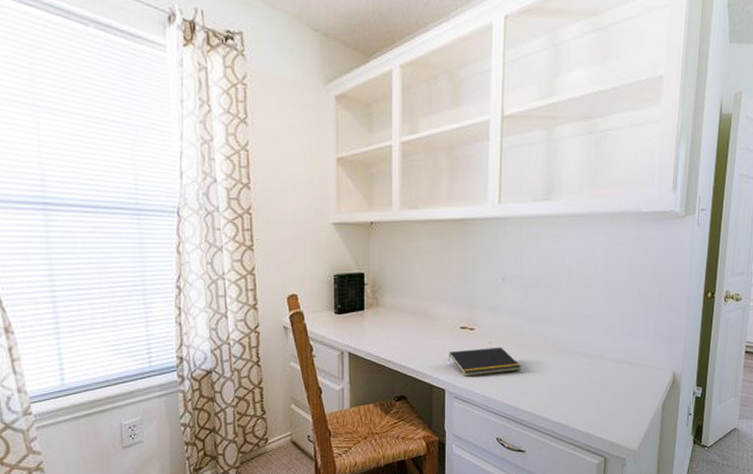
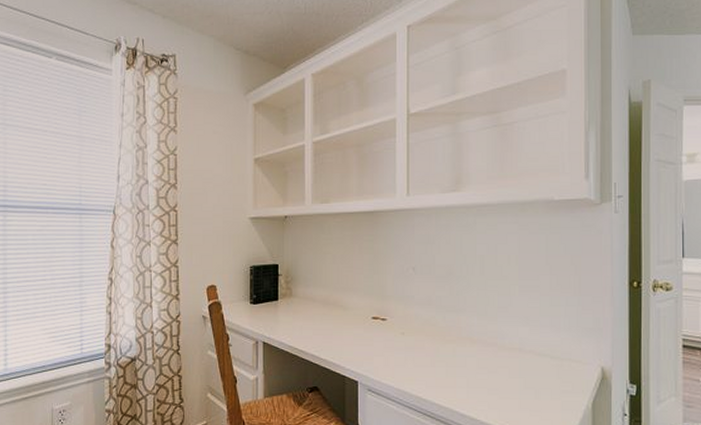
notepad: present [447,347,522,376] -> none [360,338,437,368]

